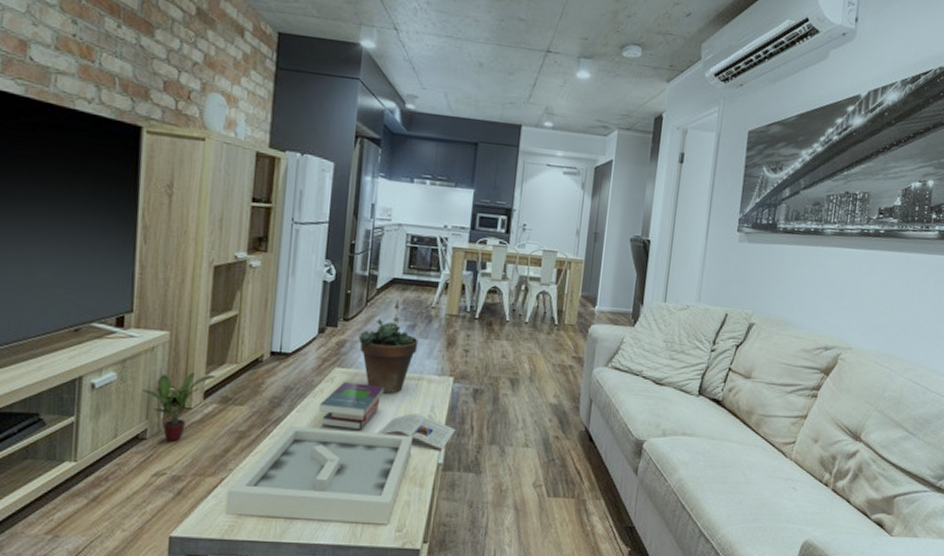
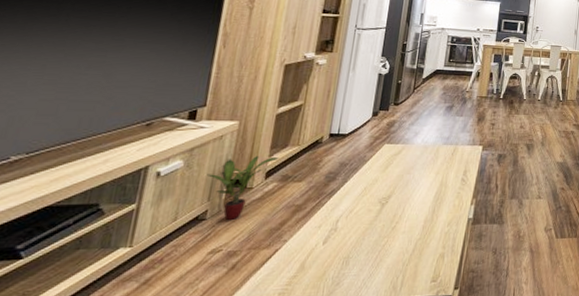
decorative tray: present [224,426,414,525] -> none [275,196,449,283]
books: present [318,382,385,431] -> none [368,156,426,196]
succulent plant: present [358,299,418,394] -> none [406,86,455,163]
magazine: present [378,413,457,450] -> none [419,178,484,207]

